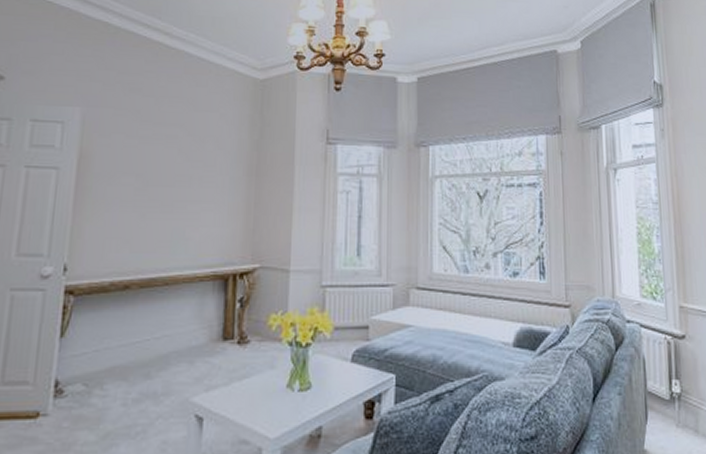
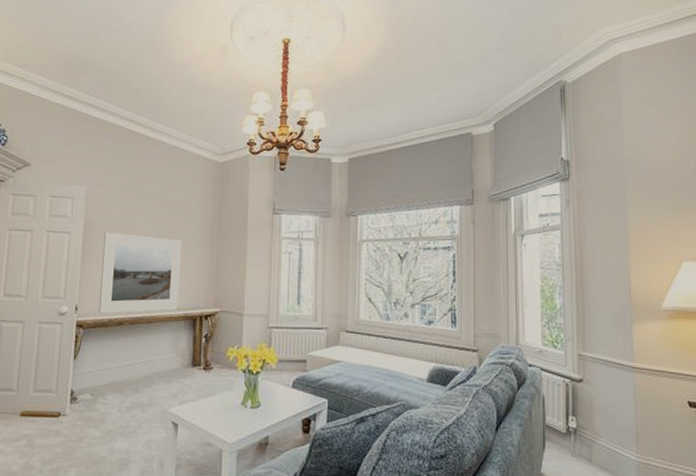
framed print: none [95,168,211,276] -> present [98,233,182,314]

